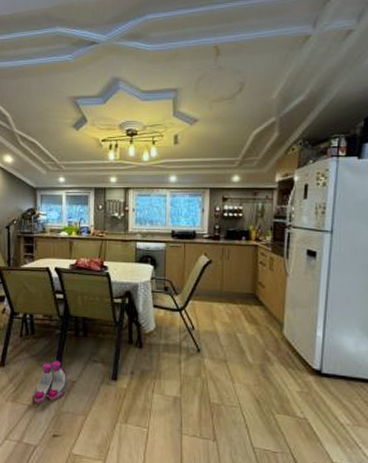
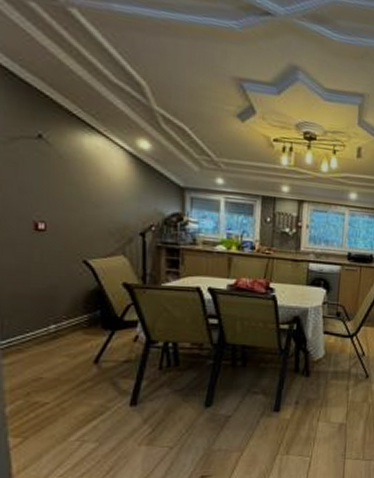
boots: present [34,360,68,404] -> none [176,394,221,444]

